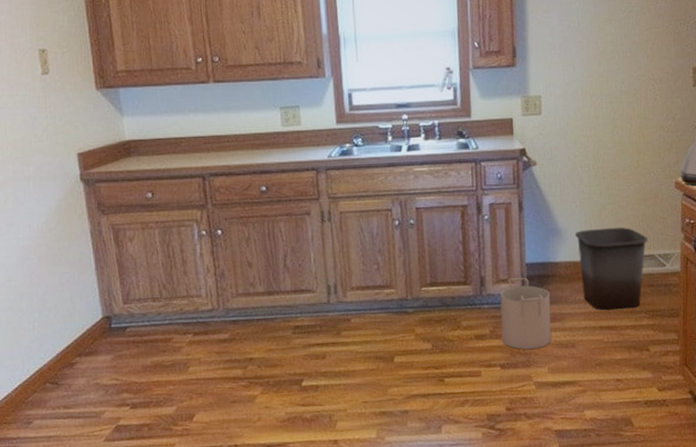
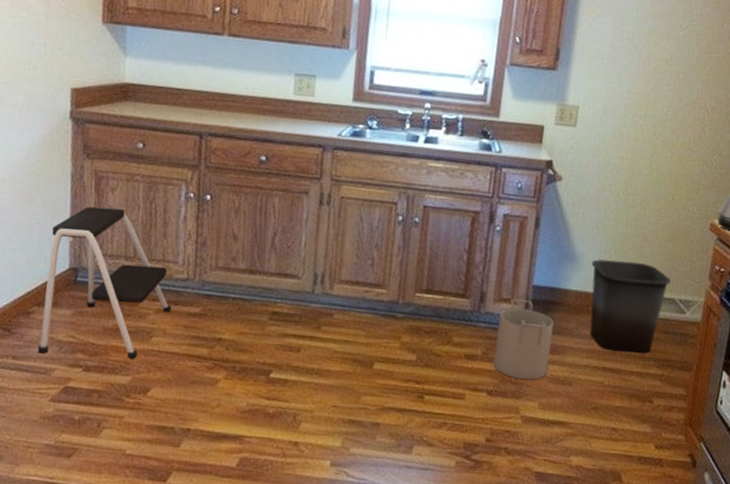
step stool: none [81,255,203,399] -> present [37,206,172,359]

